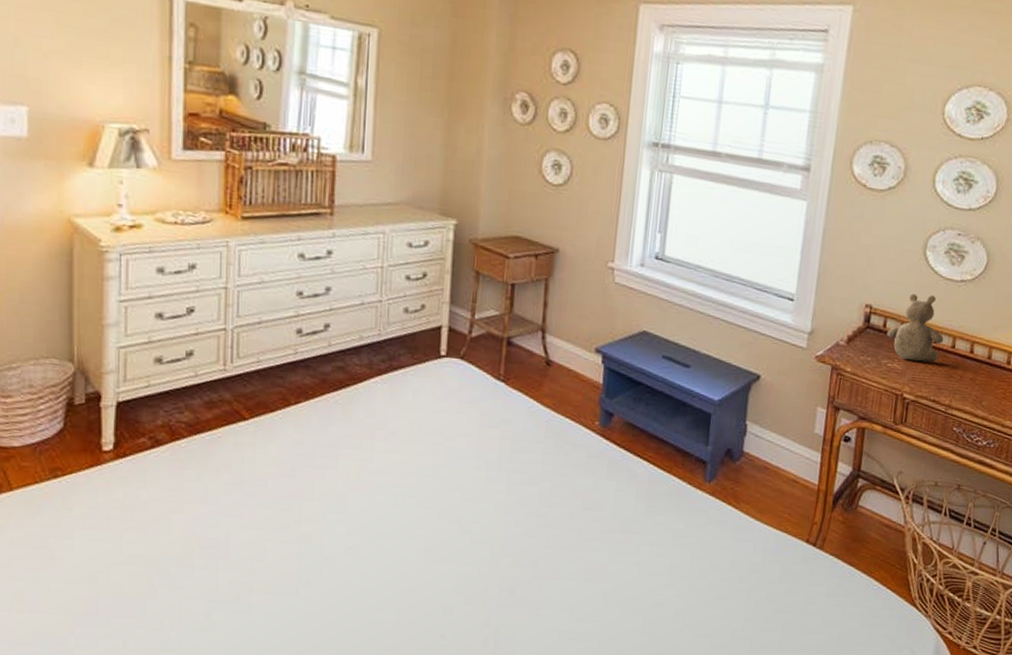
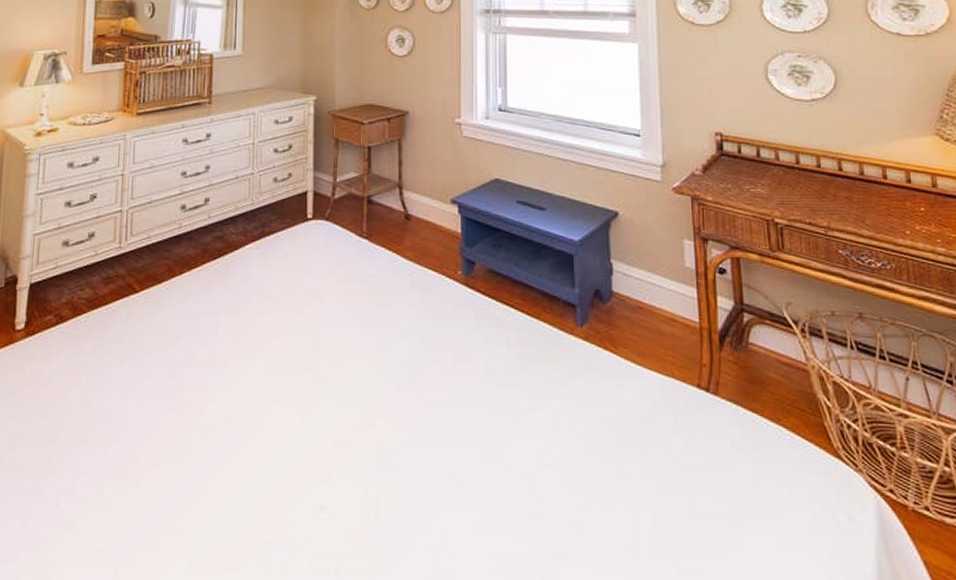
teddy bear: present [886,293,944,363] -> none [743,117,807,185]

